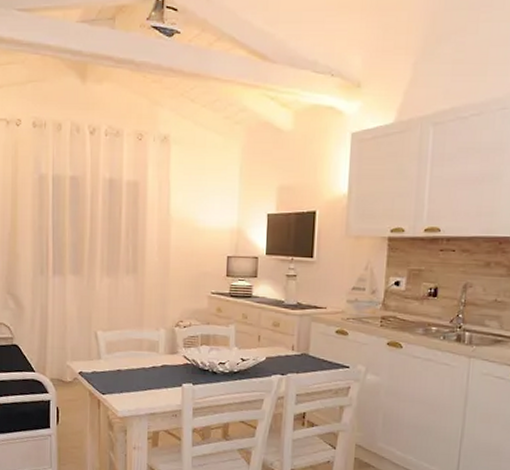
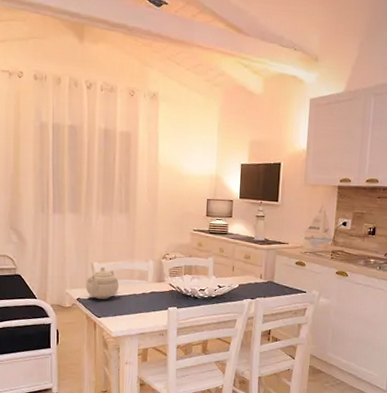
teapot: none [88,335,126,373] -> present [85,266,119,299]

